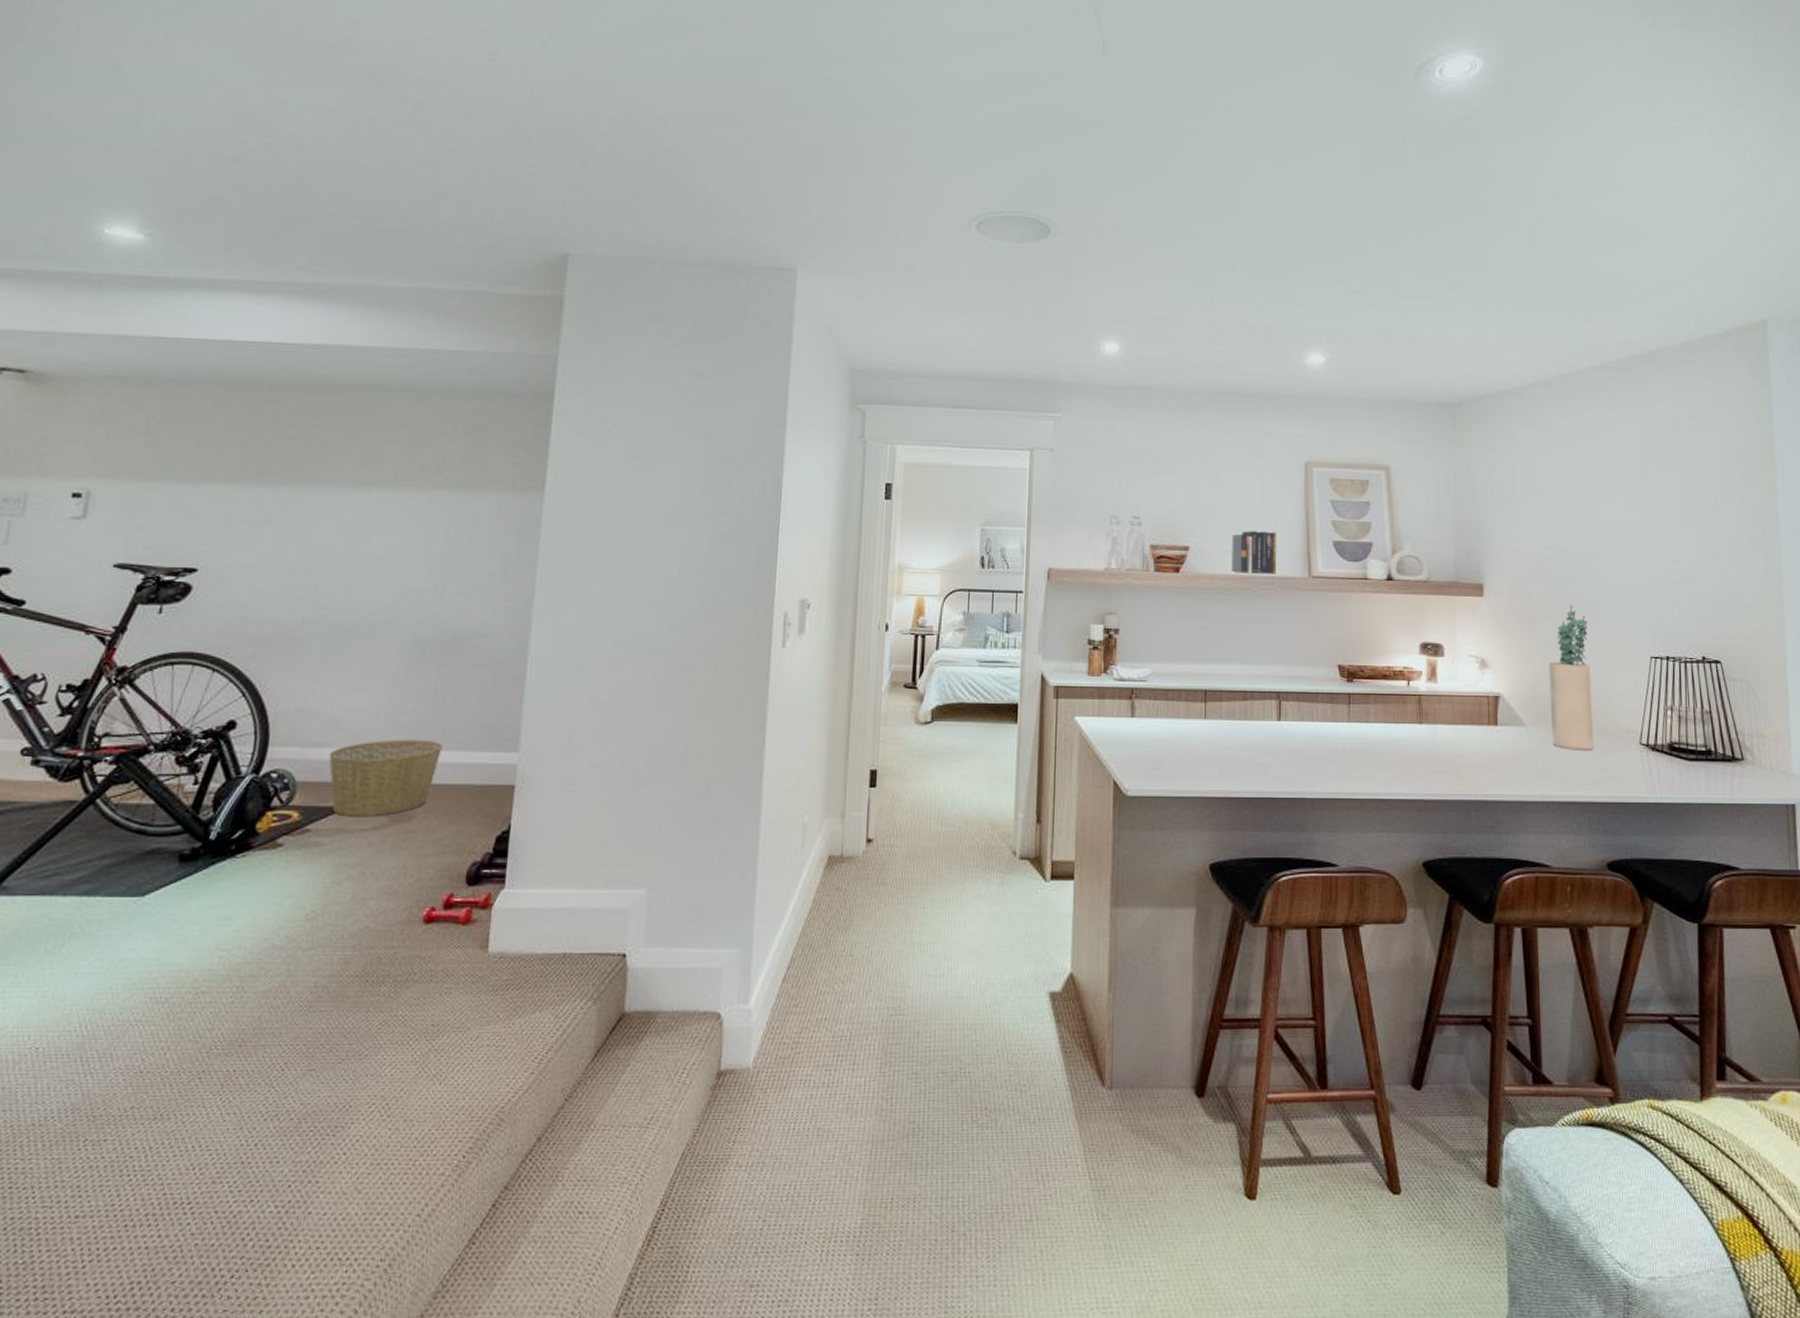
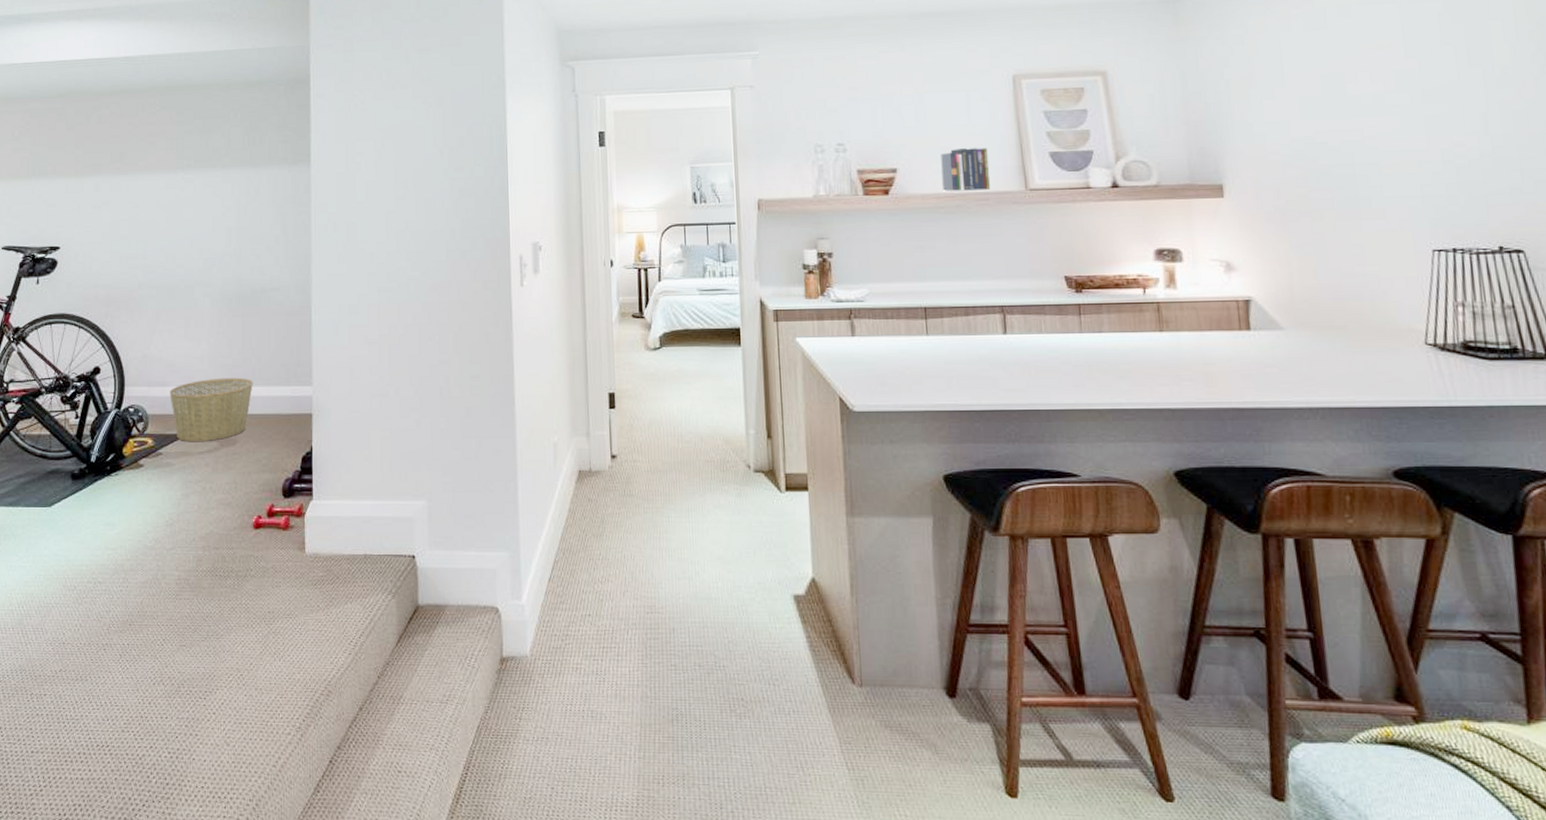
vase: present [1548,605,1594,752] -> none [1307,200,1369,354]

